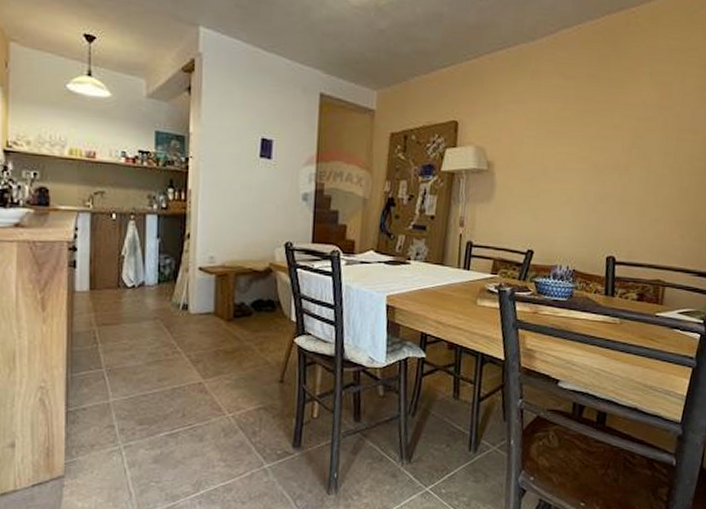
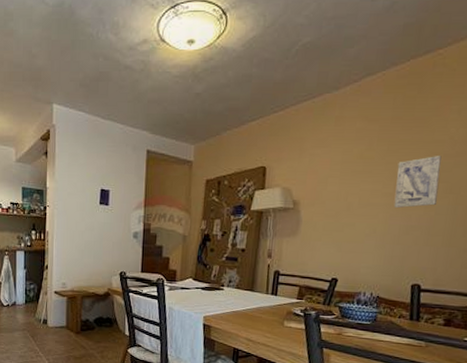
wall art: none [589,119,635,174] -> present [393,156,442,208]

